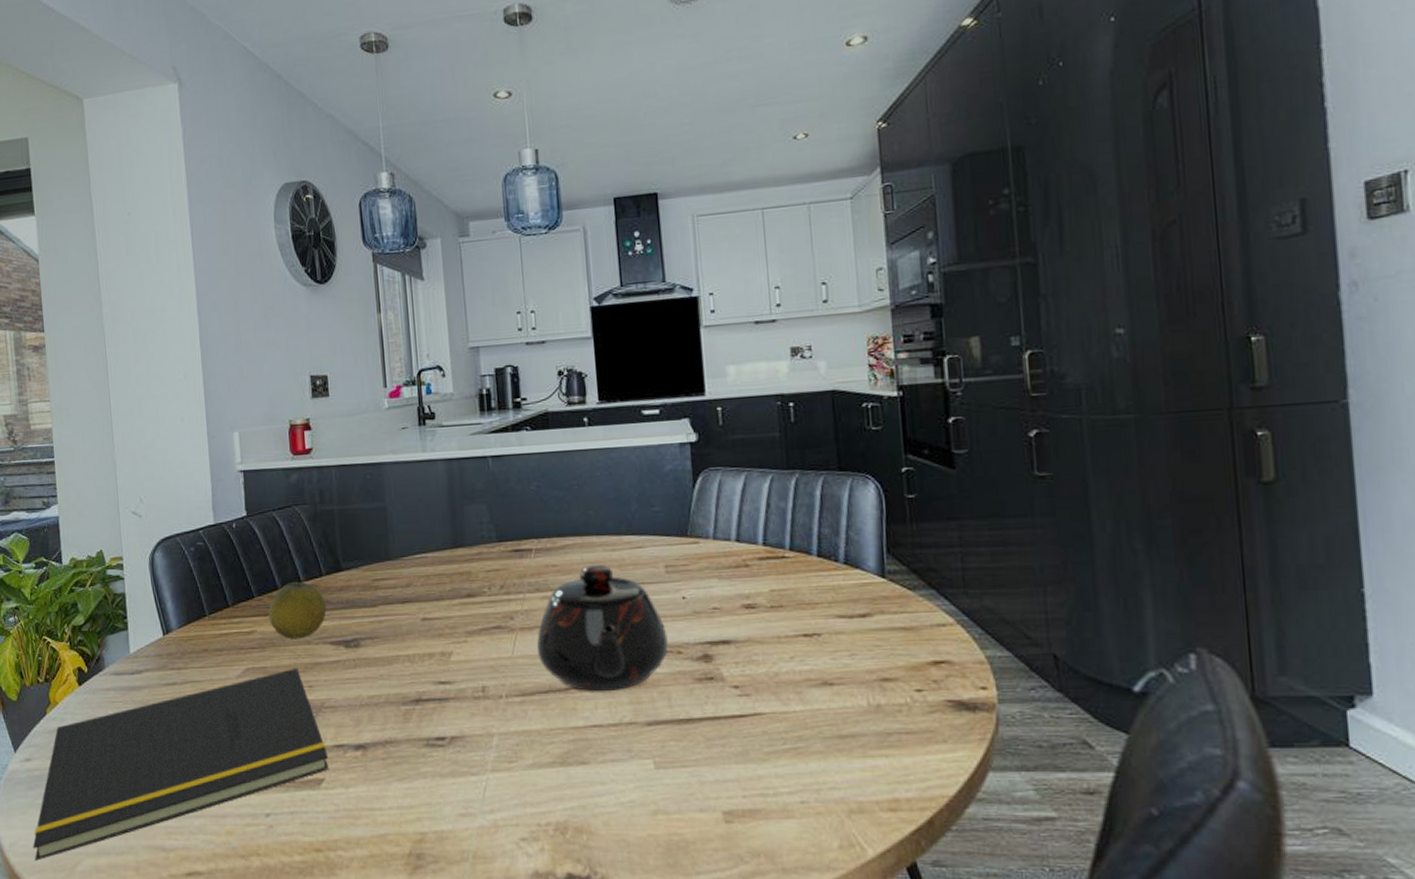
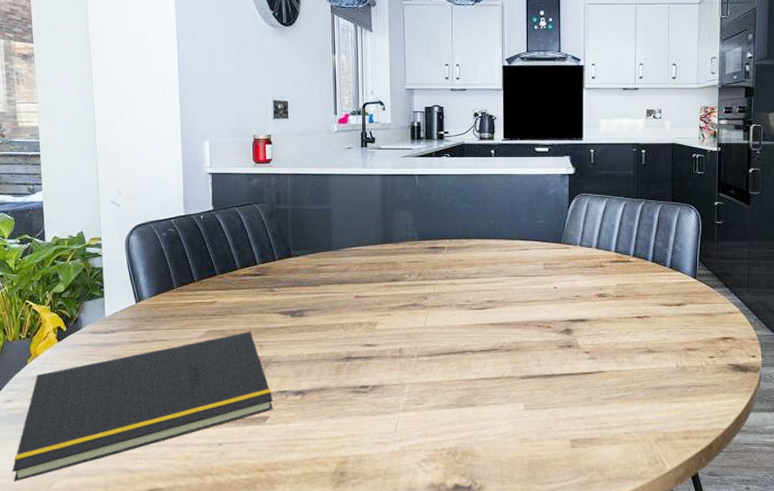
fruit: present [268,582,327,640] -> none [228,264,278,309]
teapot: present [536,564,668,692] -> none [443,260,541,354]

